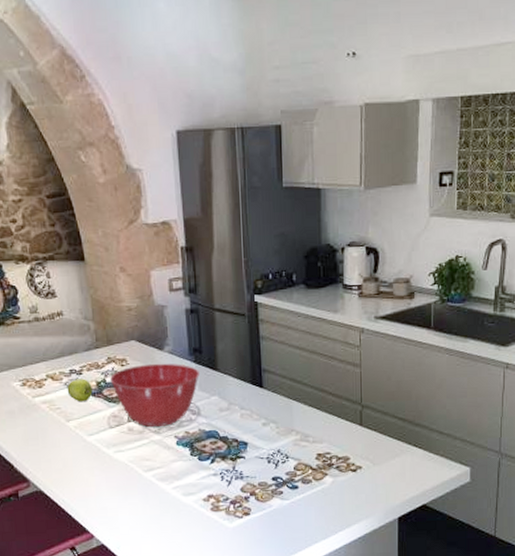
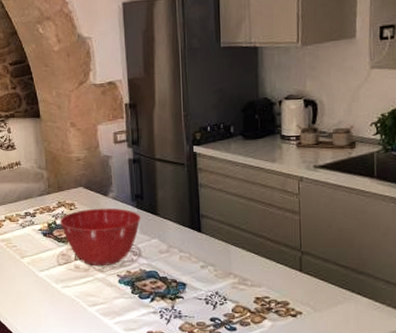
apple: present [67,378,93,402] -> none [22,220,44,241]

